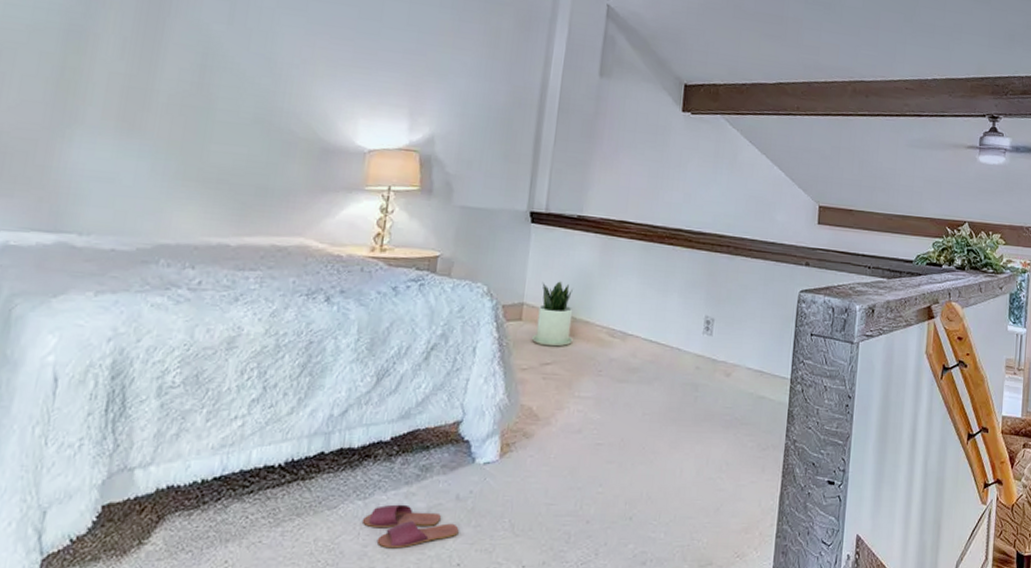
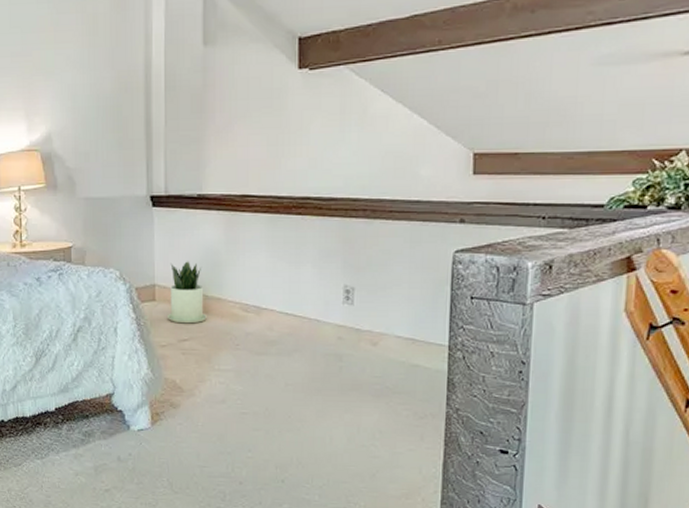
slippers: present [363,504,459,549] -> none [44,463,124,500]

